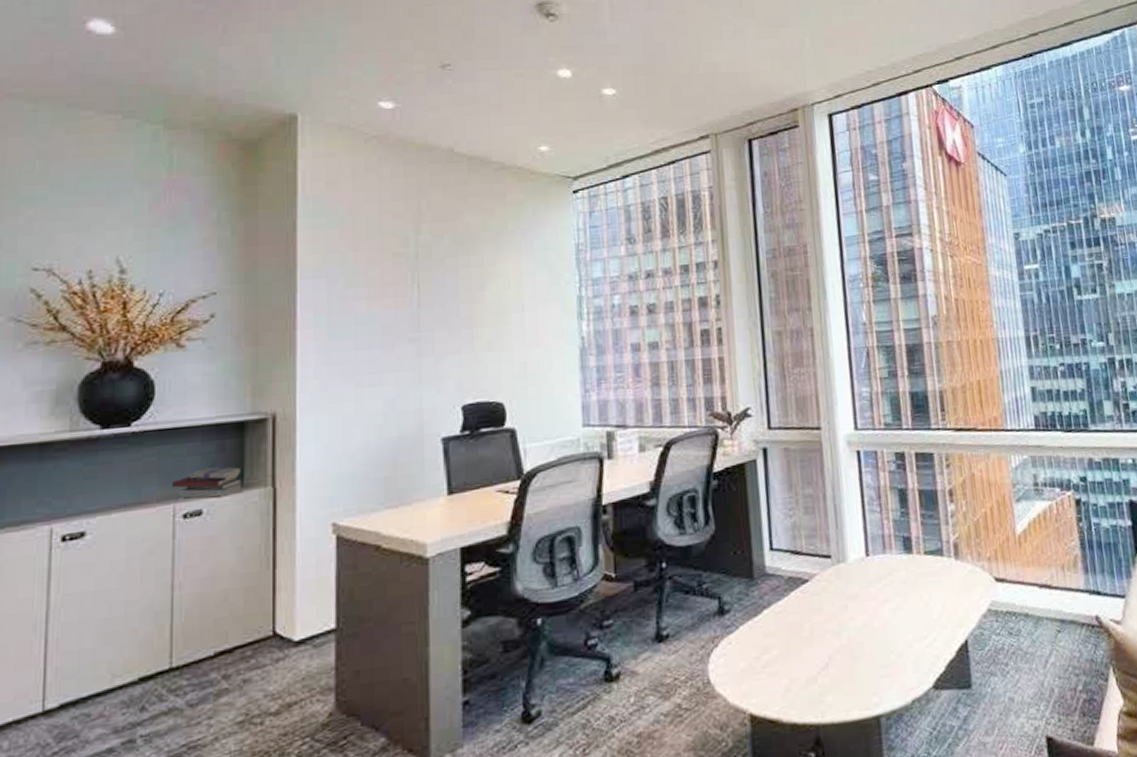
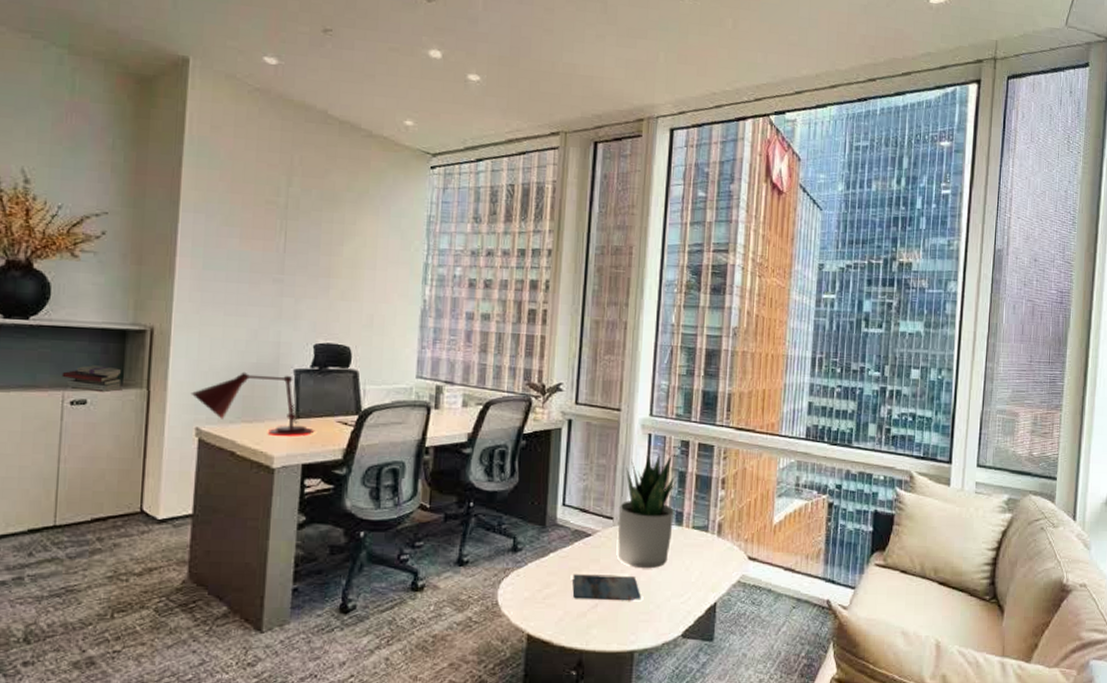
desk lamp: none [324,445,472,519] -> present [191,371,315,436]
magazine: none [793,623,879,661] -> present [572,574,641,600]
planter: none [836,470,903,612] -> present [617,454,676,569]

